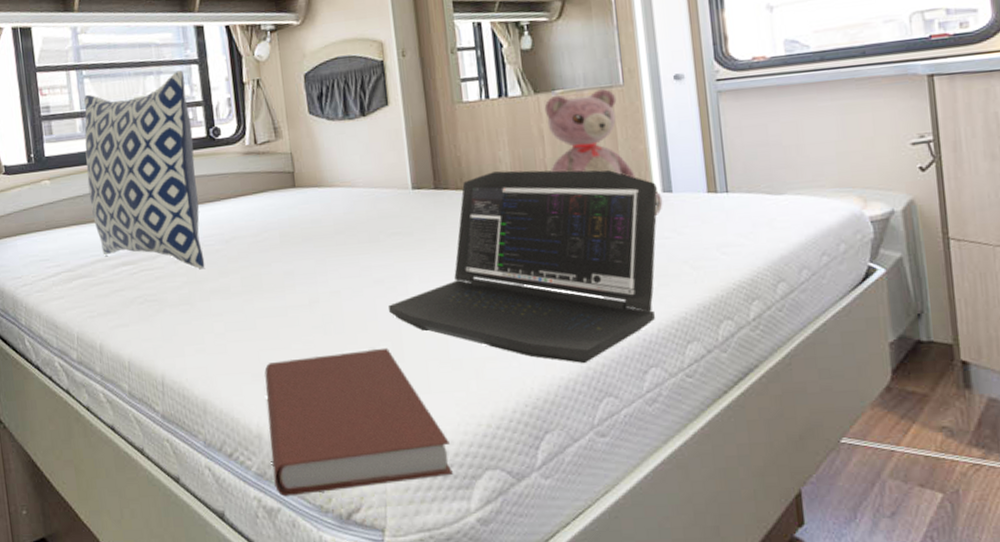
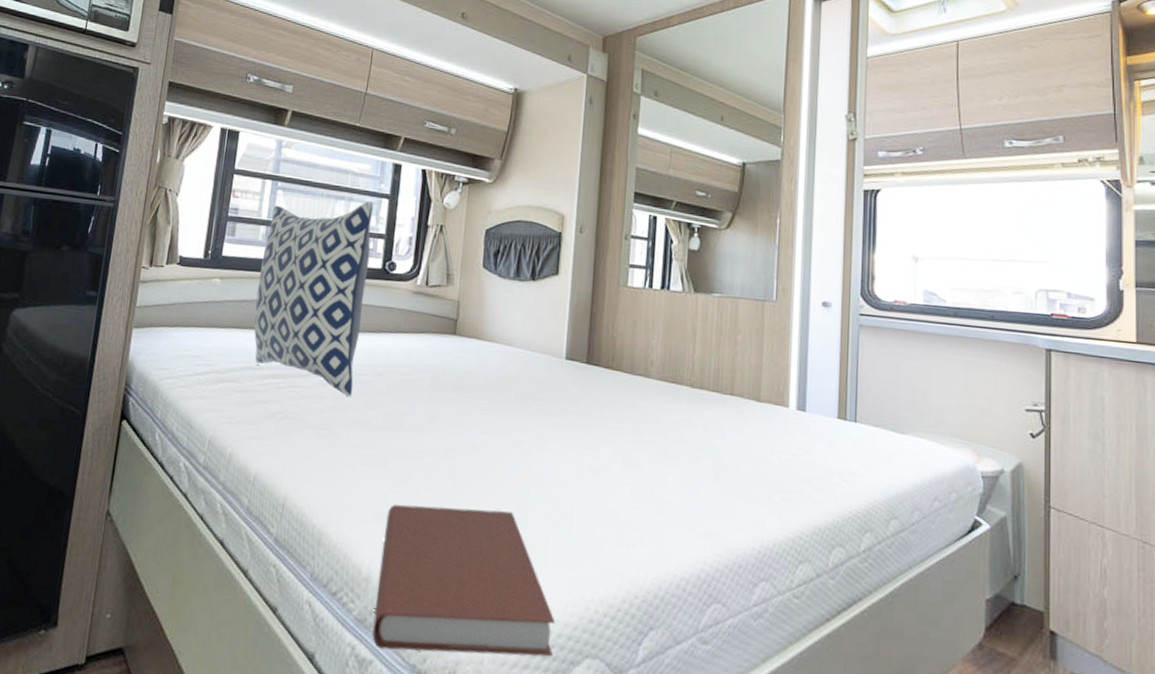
laptop: present [389,169,658,364] -> none [521,358,793,565]
teddy bear: present [544,89,663,216] -> none [697,297,796,431]

